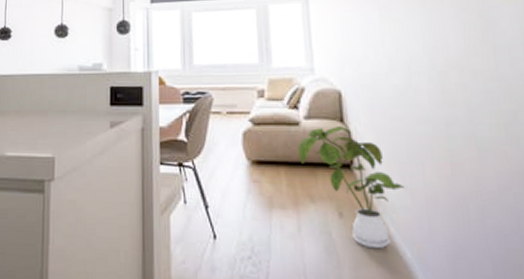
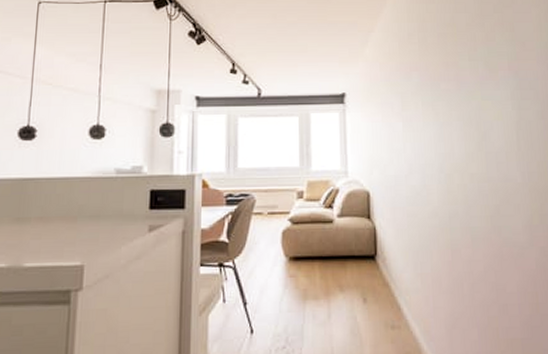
house plant: present [297,127,408,249] -> none [330,223,419,328]

